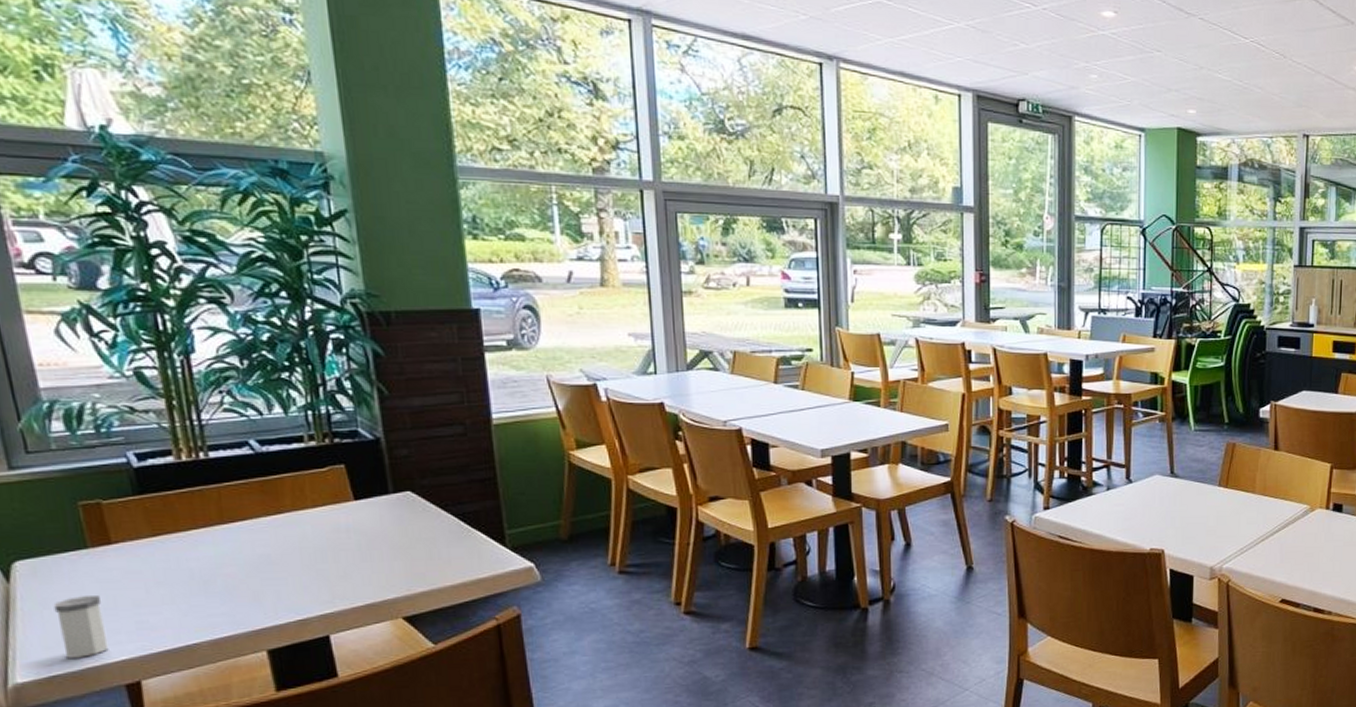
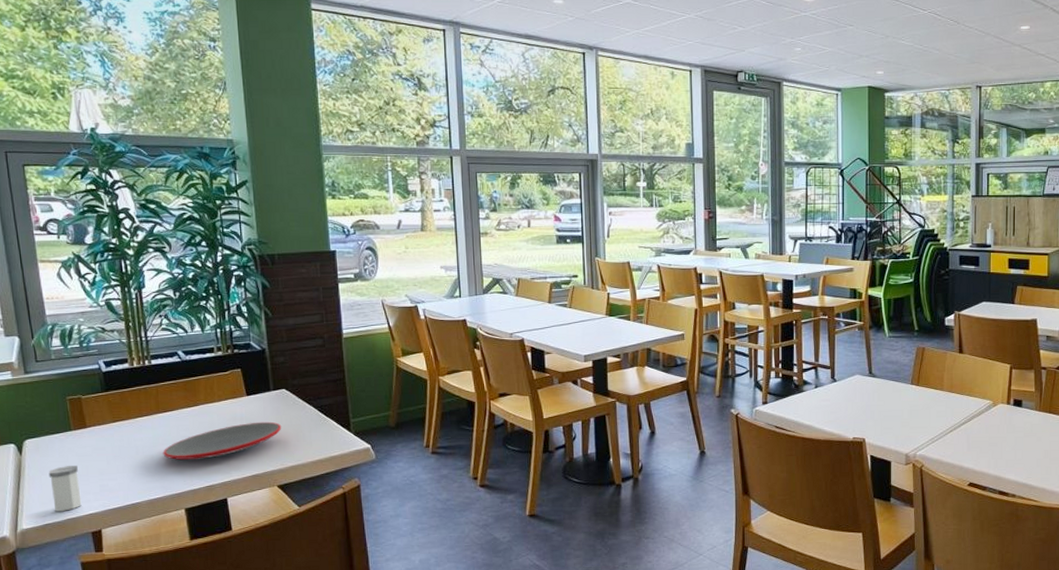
plate: none [231,534,408,586] -> present [163,421,282,460]

